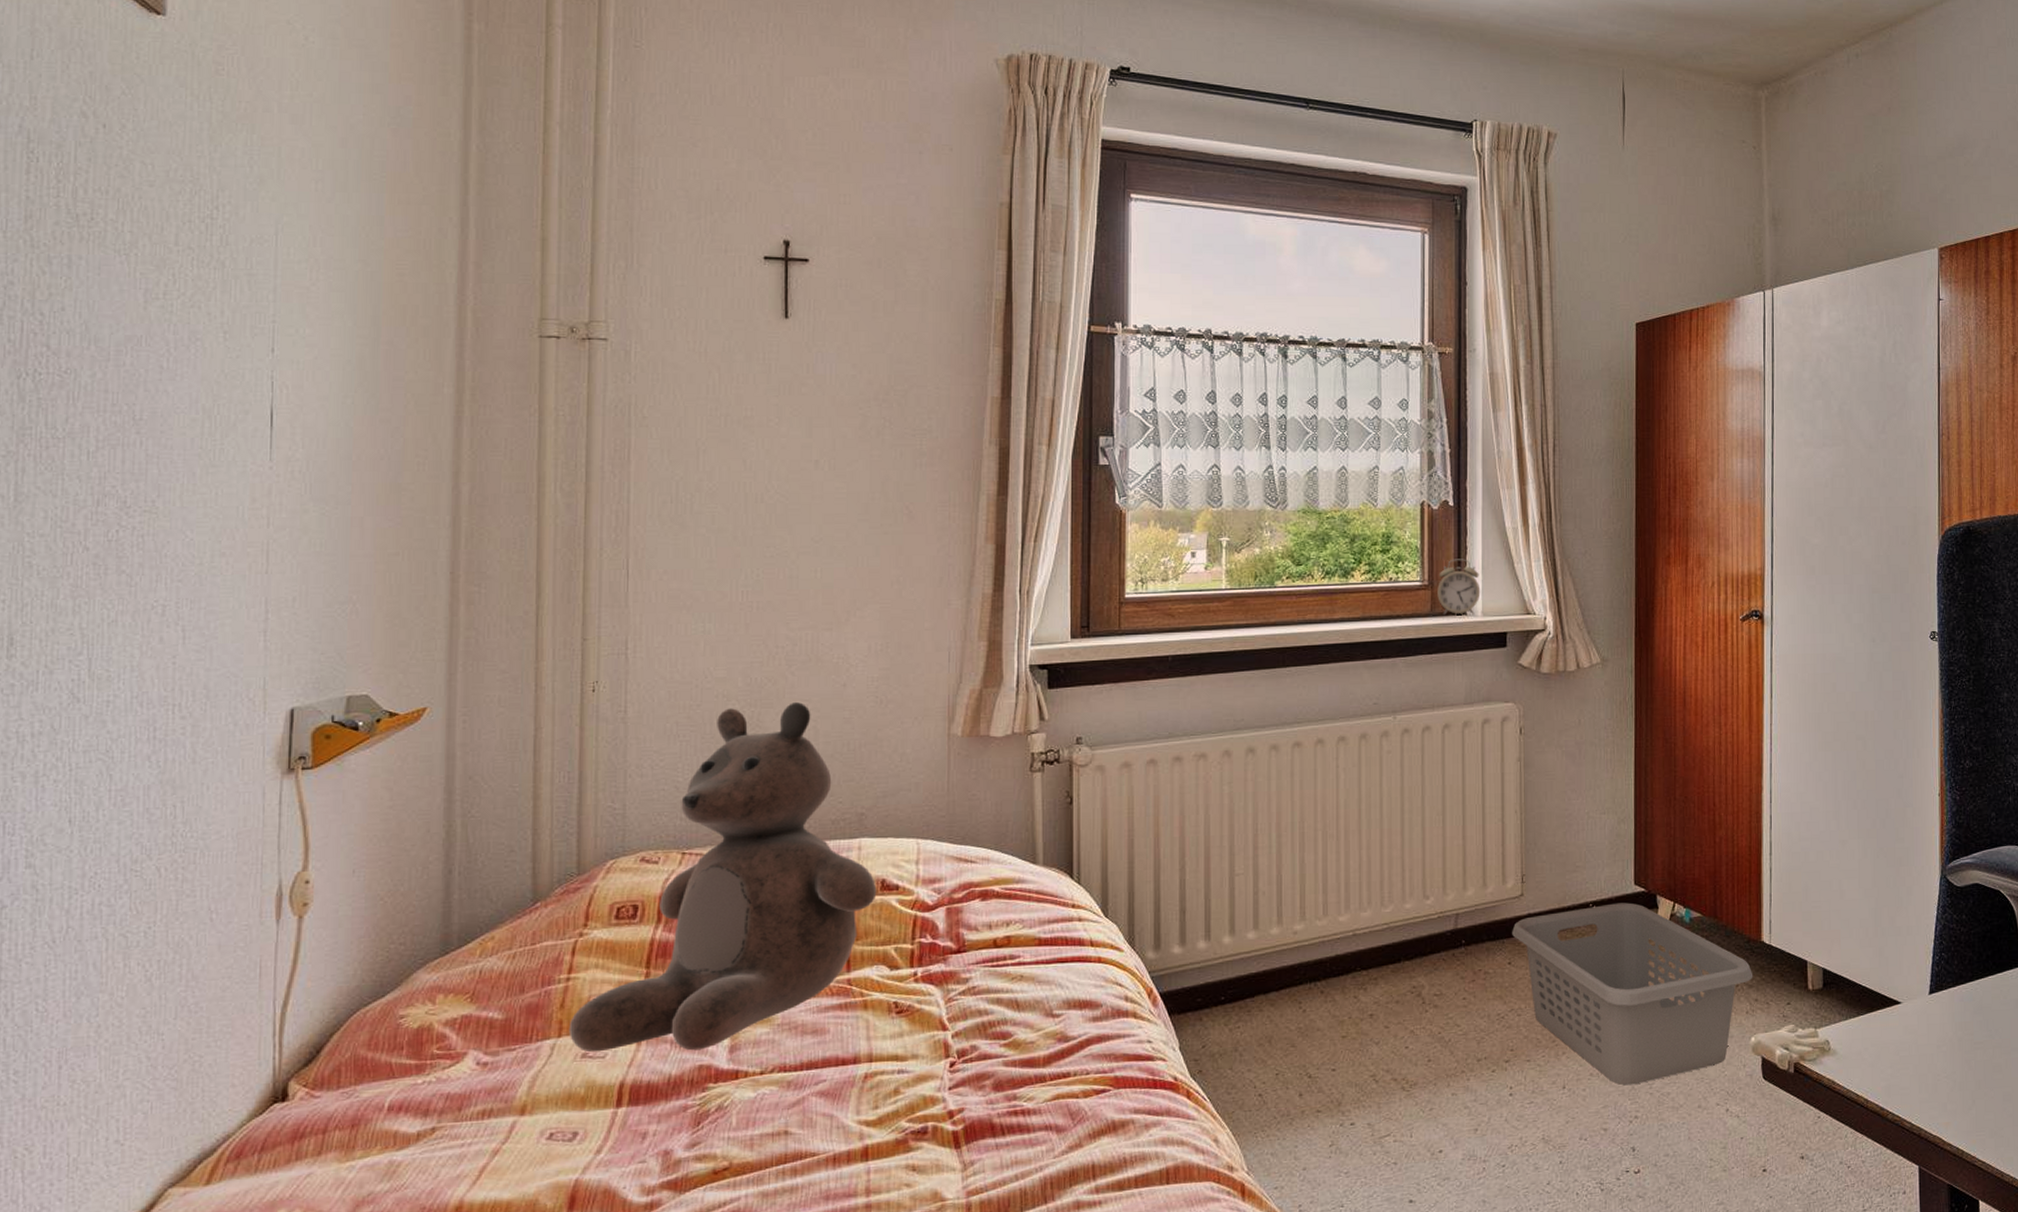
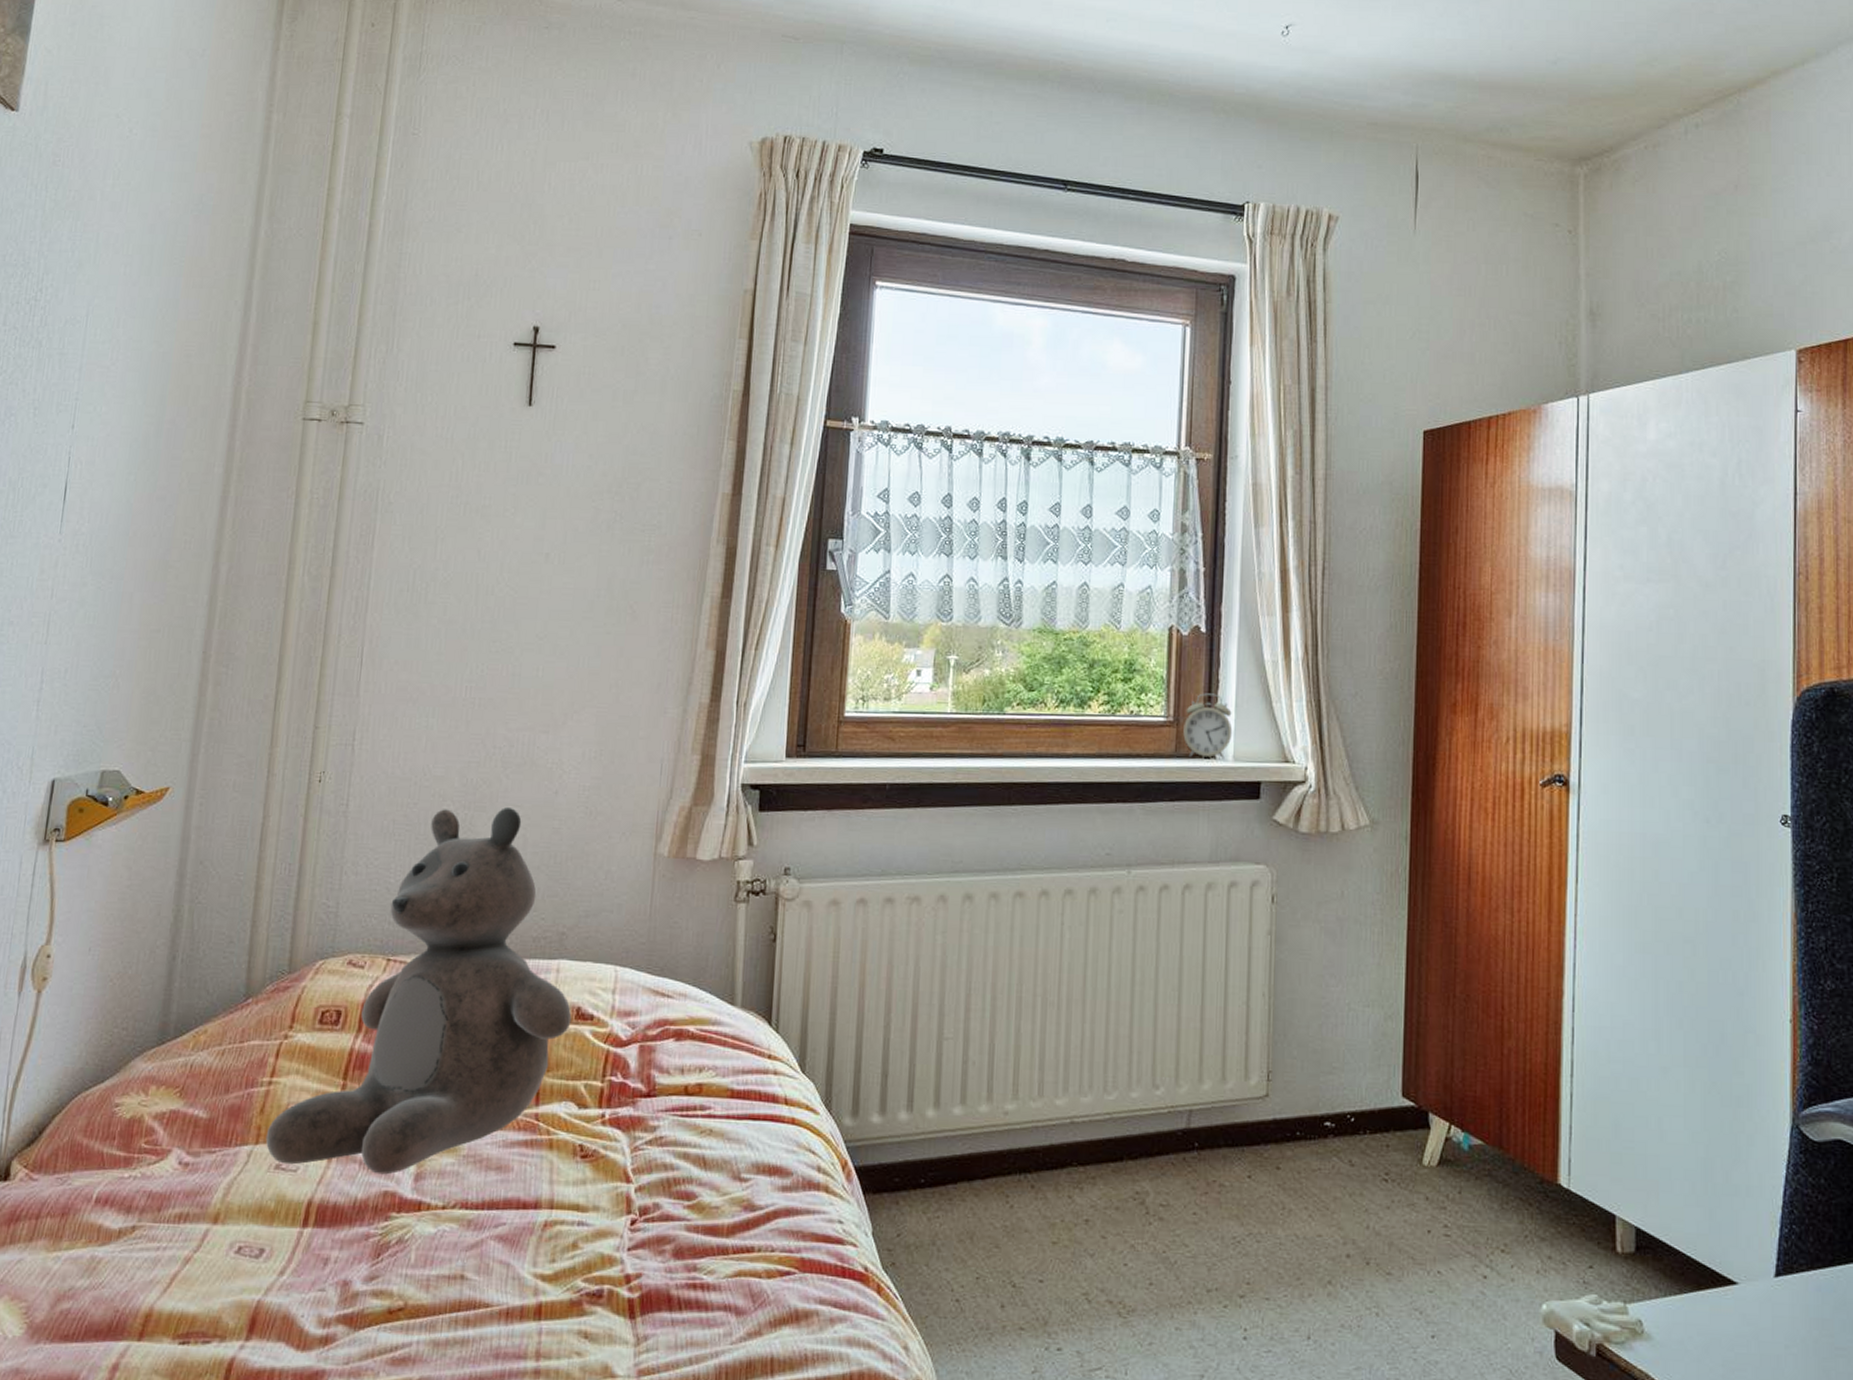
laundry basket: present [1512,902,1754,1085] -> none [1254,1117,1547,1346]

